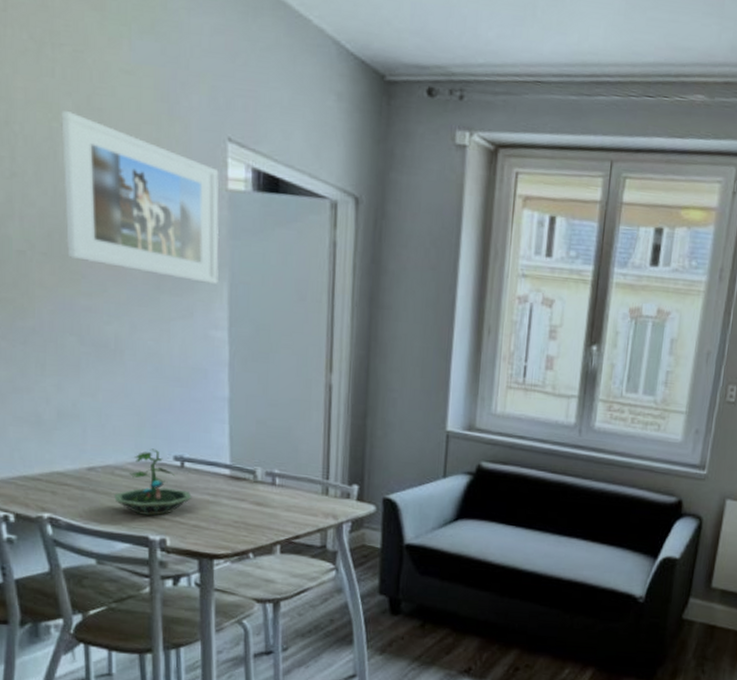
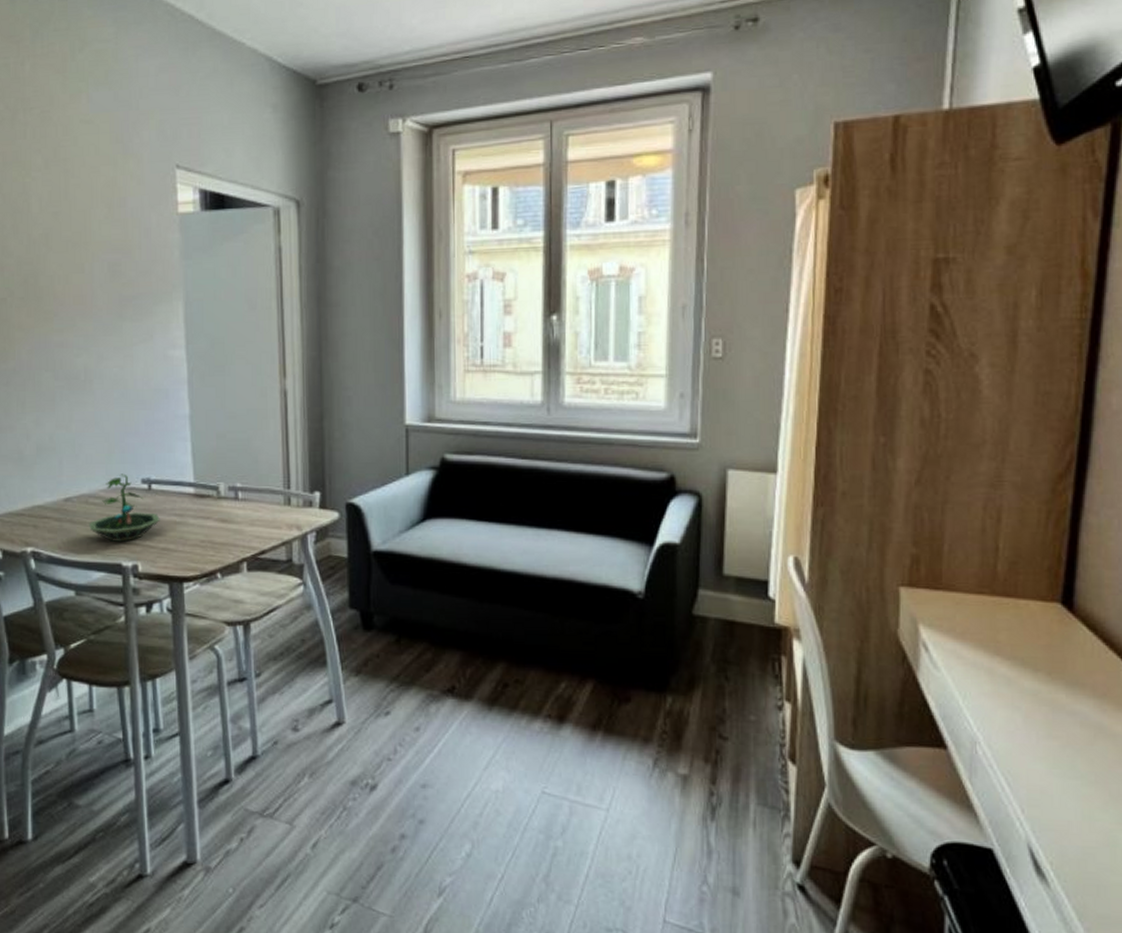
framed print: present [61,111,220,285] -> none [33,166,174,306]

